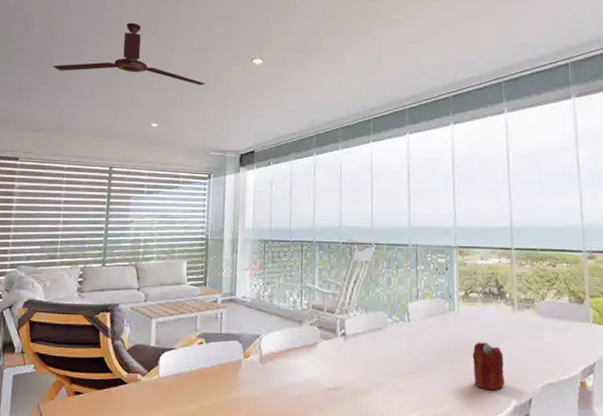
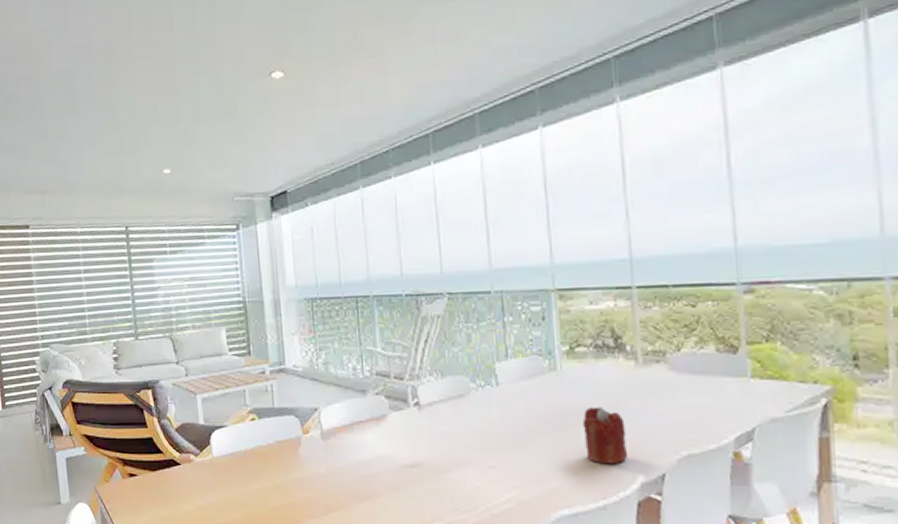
ceiling fan: present [52,22,206,85] -> none [44,46,219,119]

